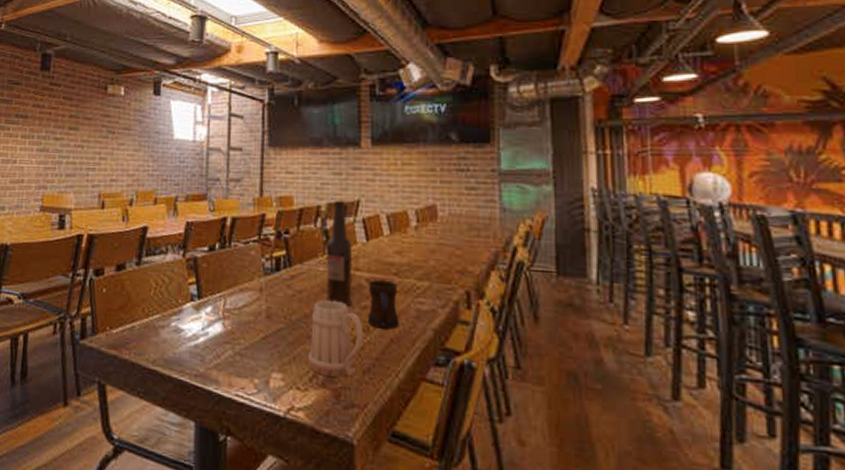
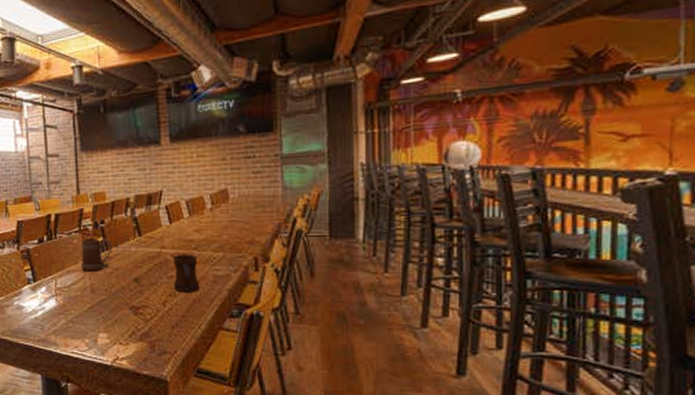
beer mug: none [257,249,297,293] -> present [81,237,113,271]
beer mug: present [309,299,364,377] -> none [128,273,171,332]
beer bottle: present [326,201,353,307] -> none [136,192,160,278]

